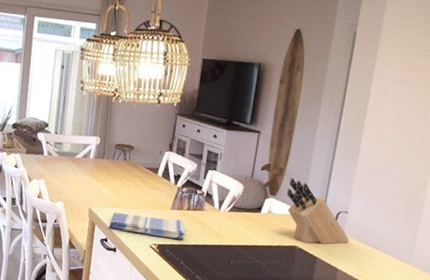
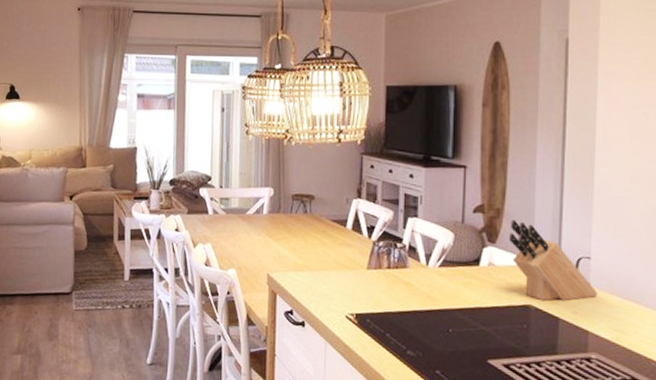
dish towel: present [108,212,186,239] -> none [292,277,390,306]

